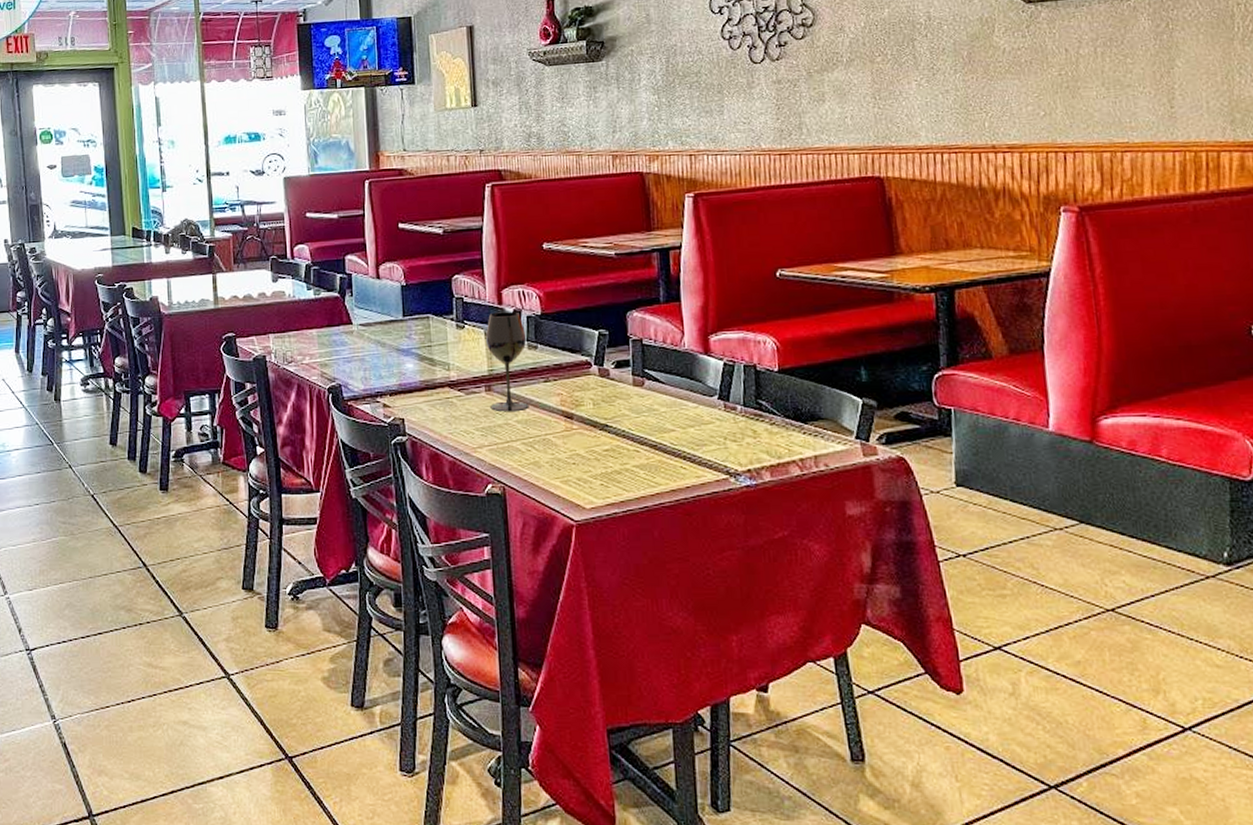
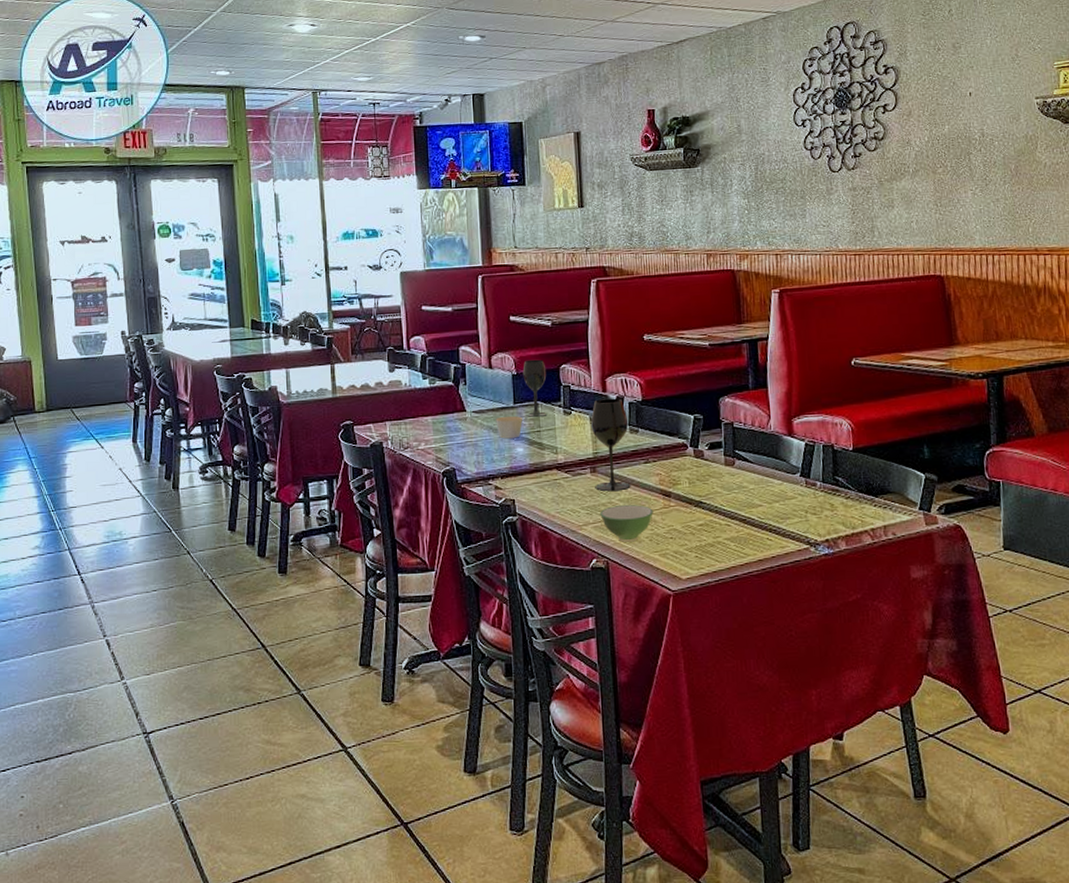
candle: none [384,329,412,354] -> present [496,415,523,439]
wine glass: none [412,269,438,332] -> present [522,359,547,418]
bowl: none [496,426,554,468] -> present [600,504,653,544]

